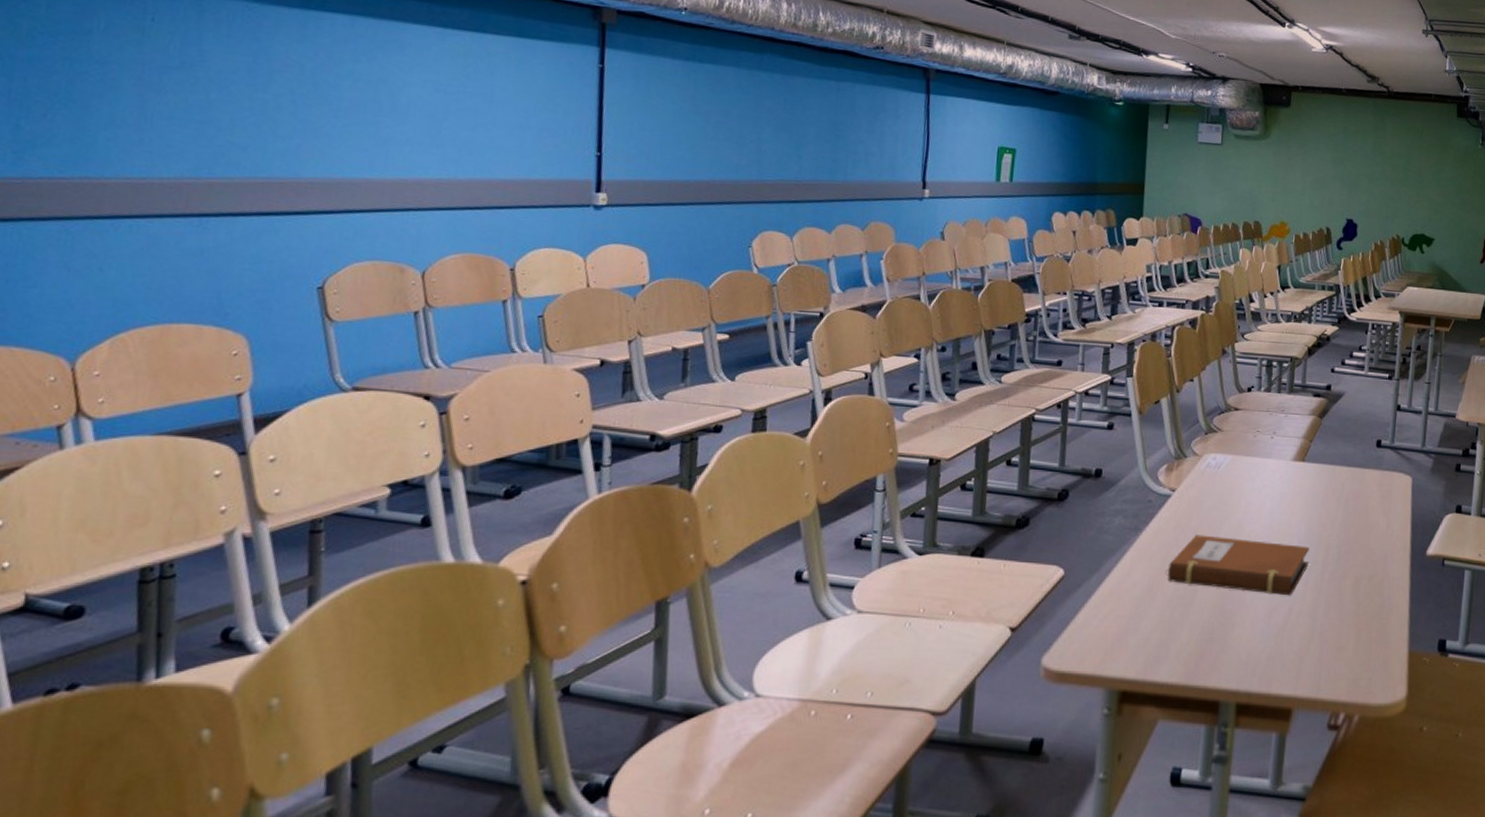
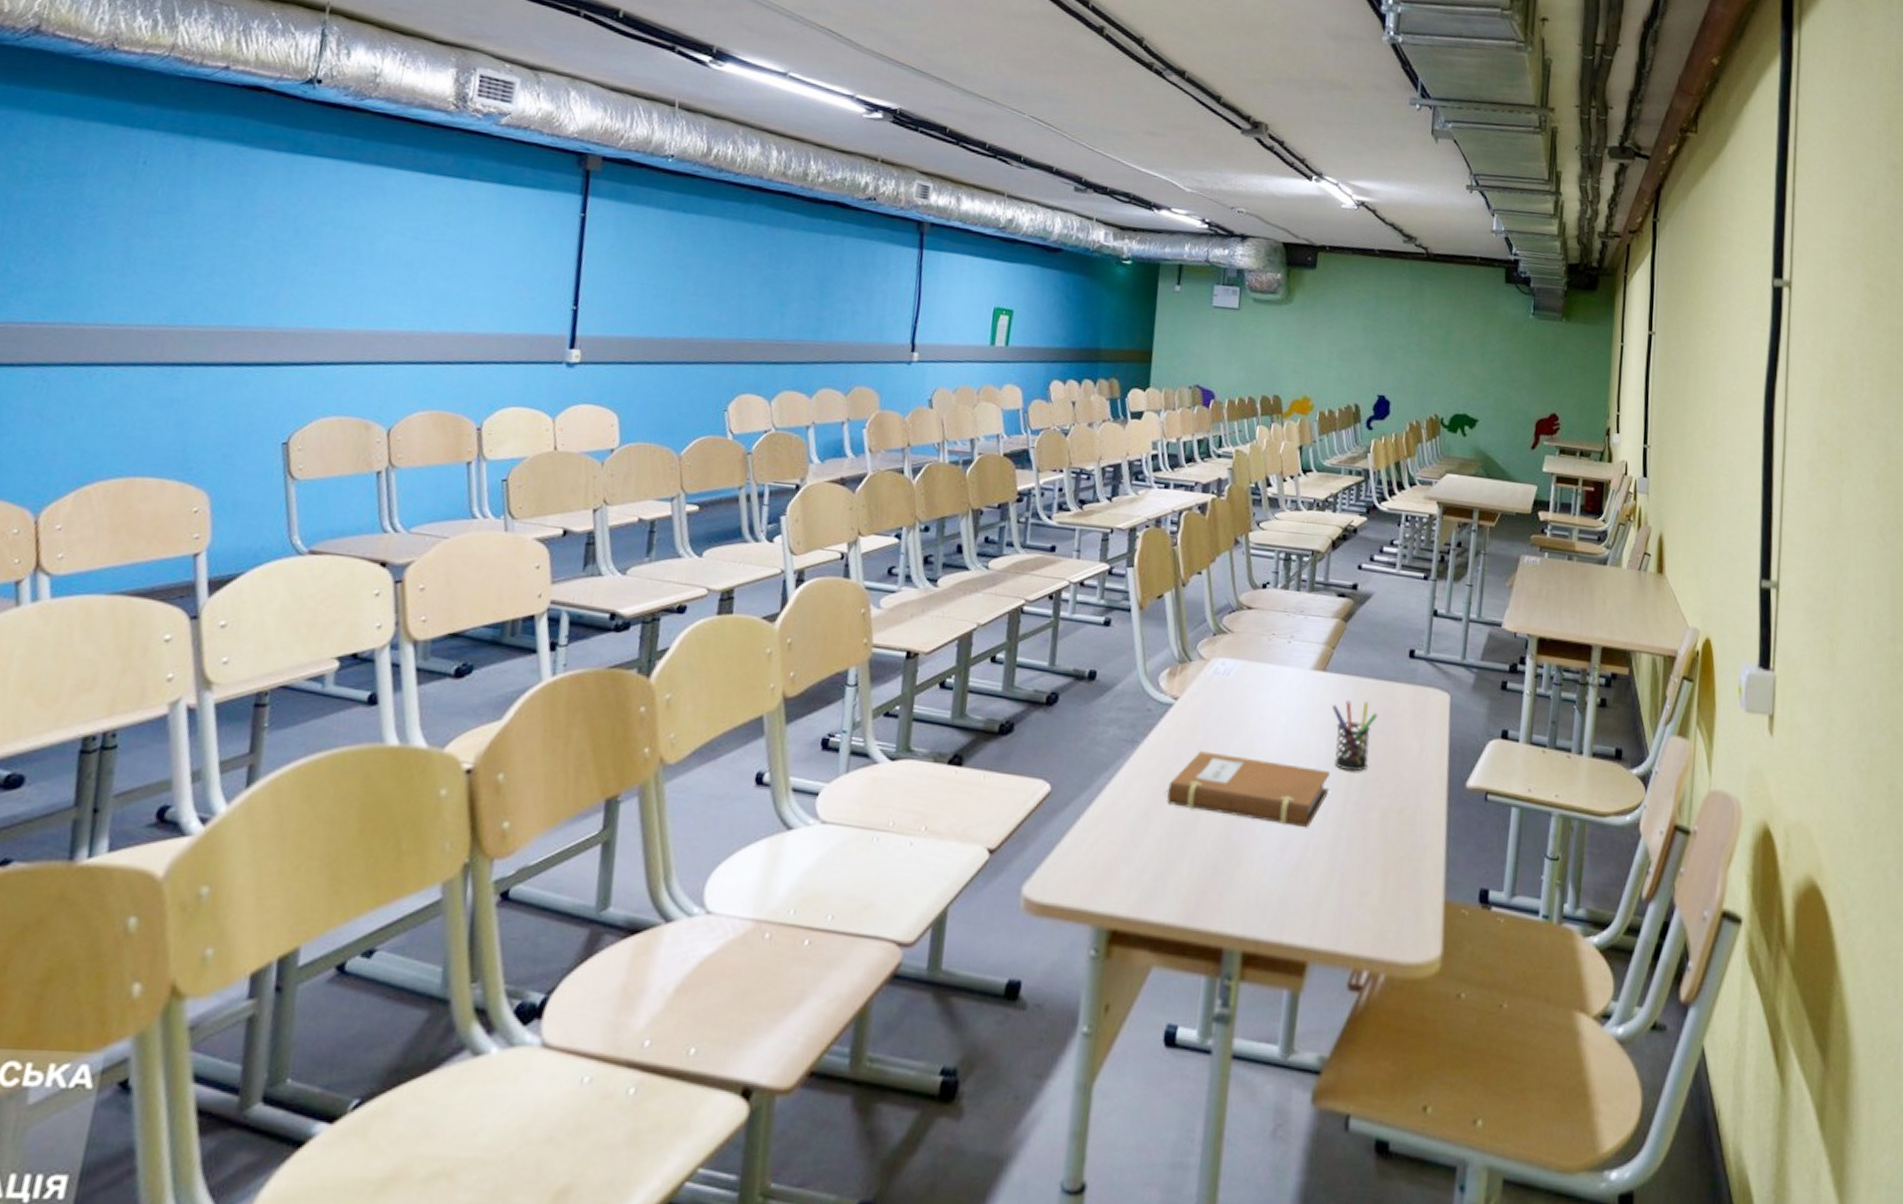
pen holder: none [1311,485,1351,546] -> present [1332,700,1378,772]

